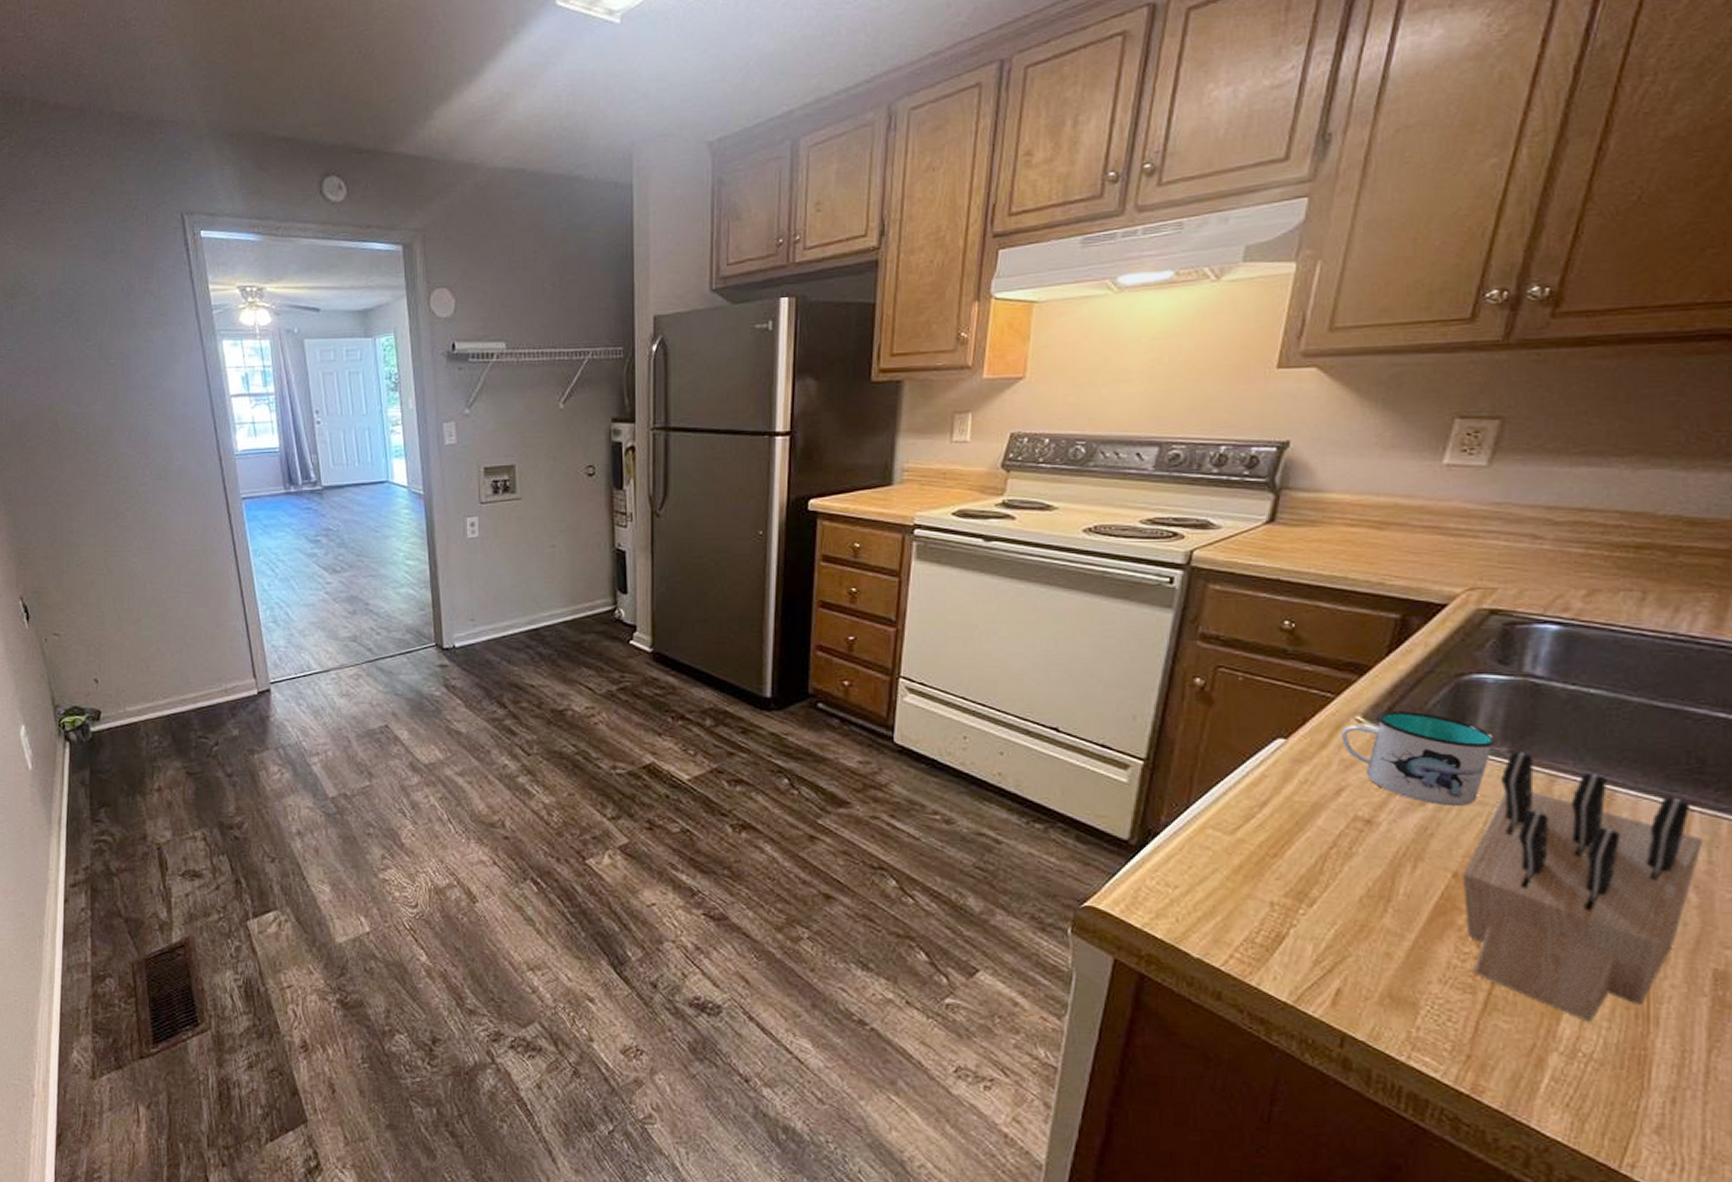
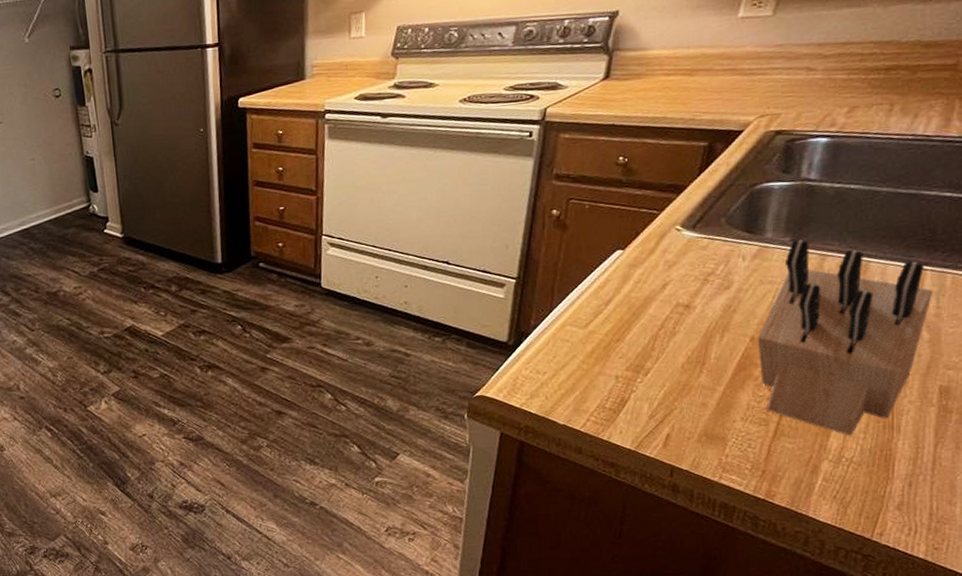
mug: present [1342,710,1500,807] -> none [665,217,784,288]

